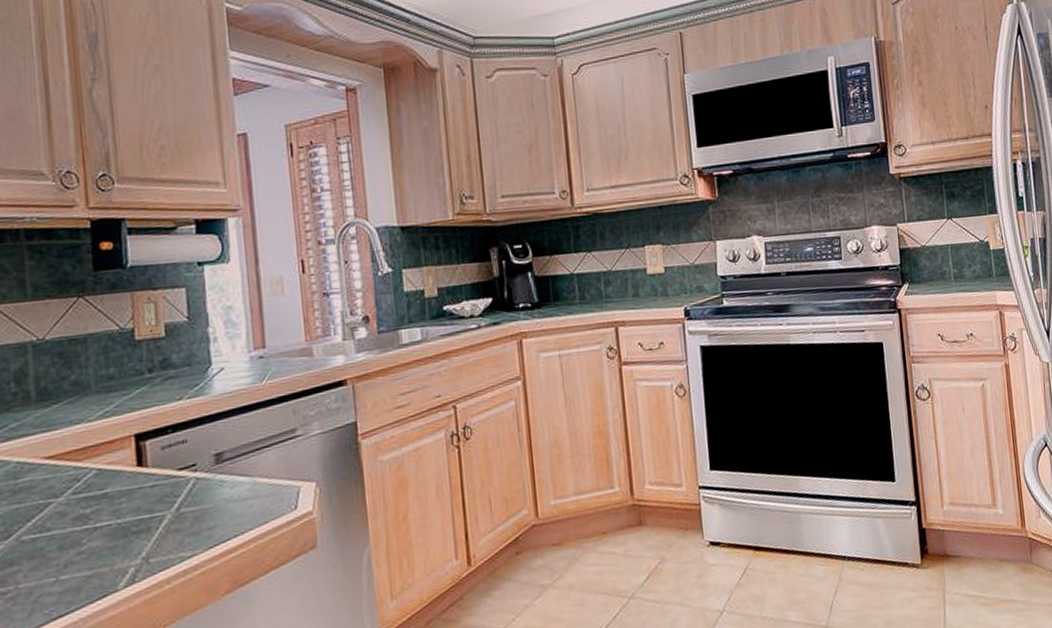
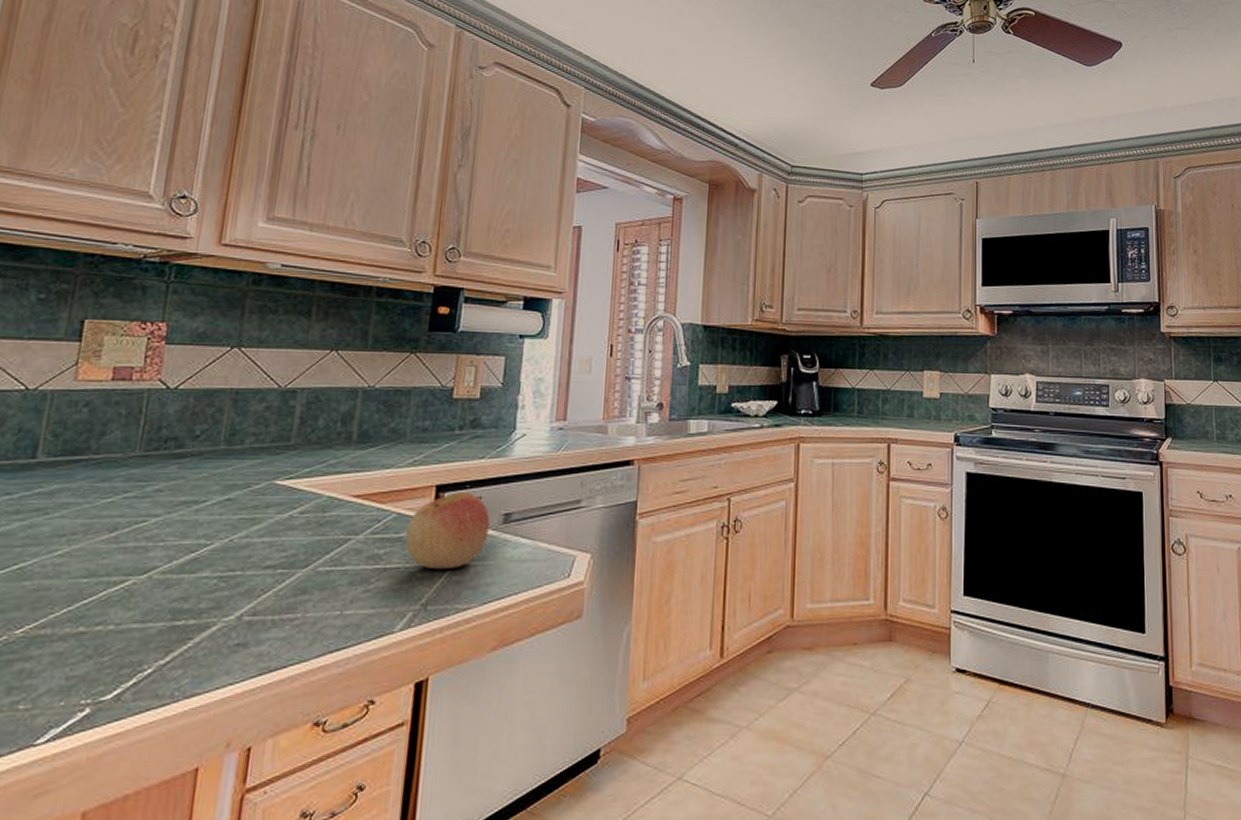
apple: none [110,436,202,522] -> present [405,492,490,569]

